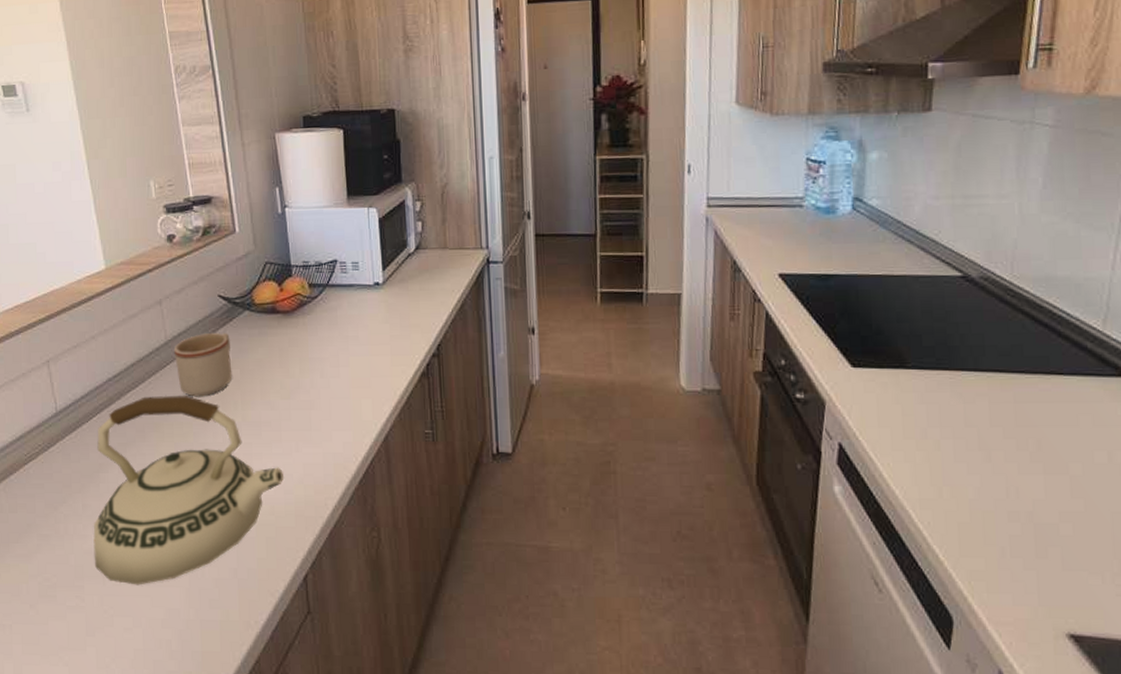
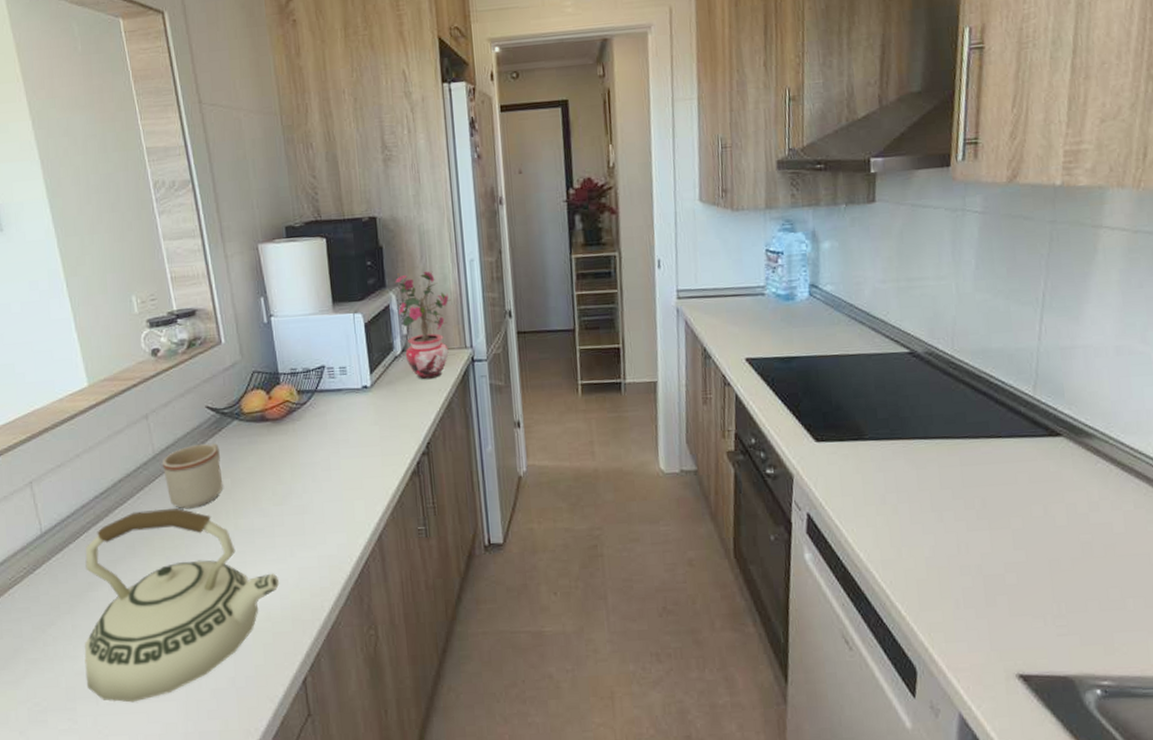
potted plant: none [412,166,468,280] -> present [395,270,451,380]

